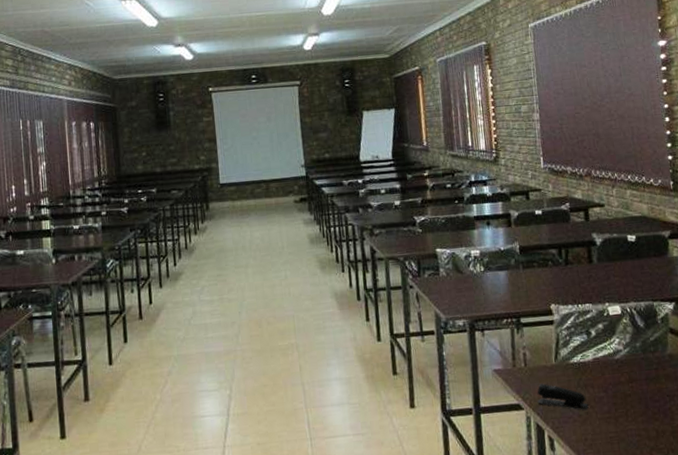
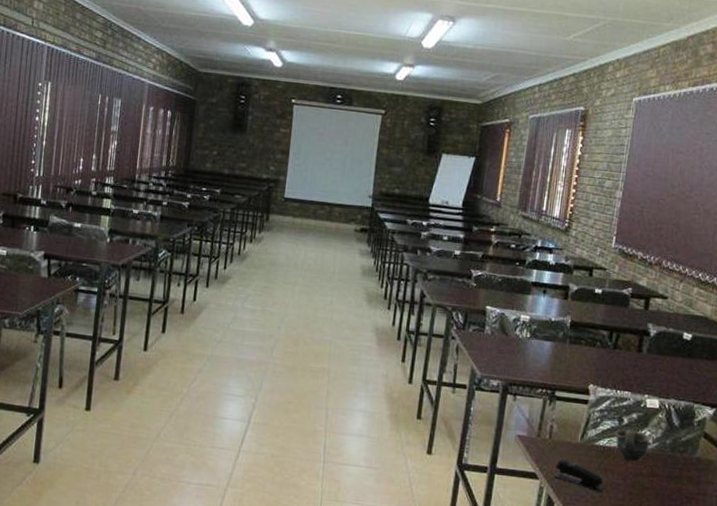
cup: none [585,340,621,372] -> present [614,429,651,461]

